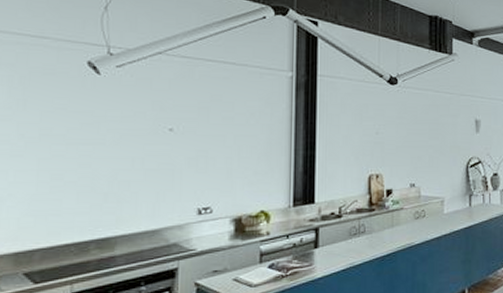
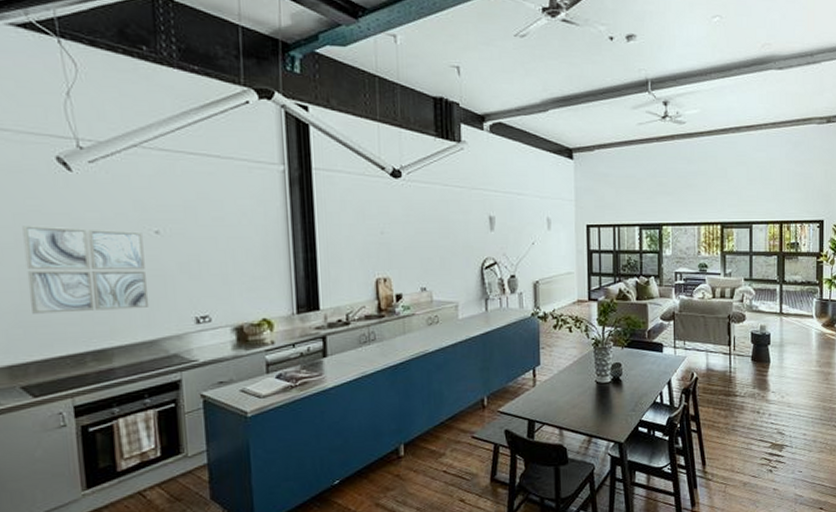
wall art: none [44,122,157,203] -> present [22,226,150,314]

